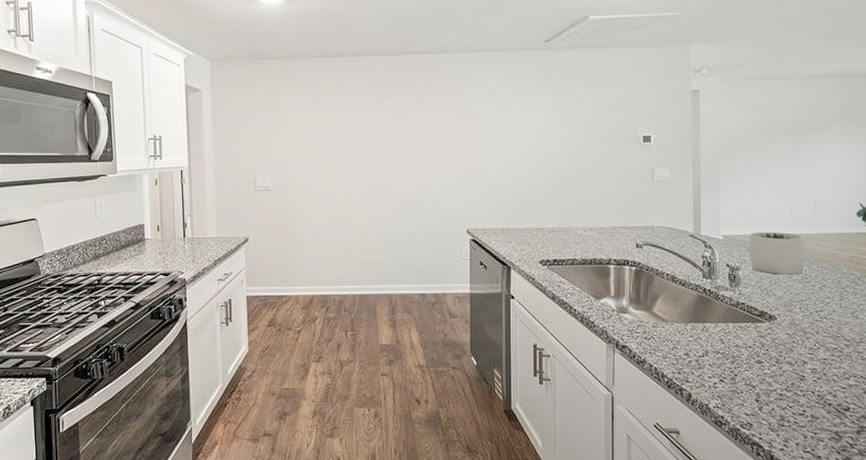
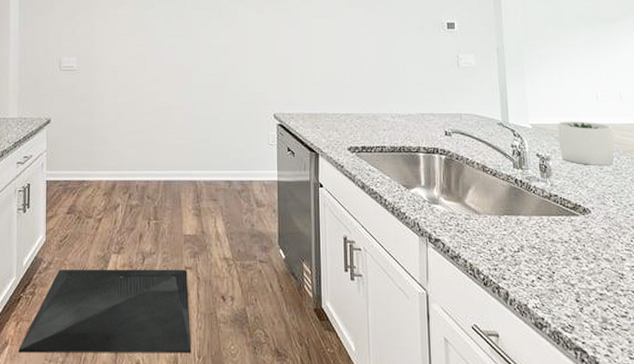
door mat: none [228,376,389,451] -> present [18,269,192,353]

